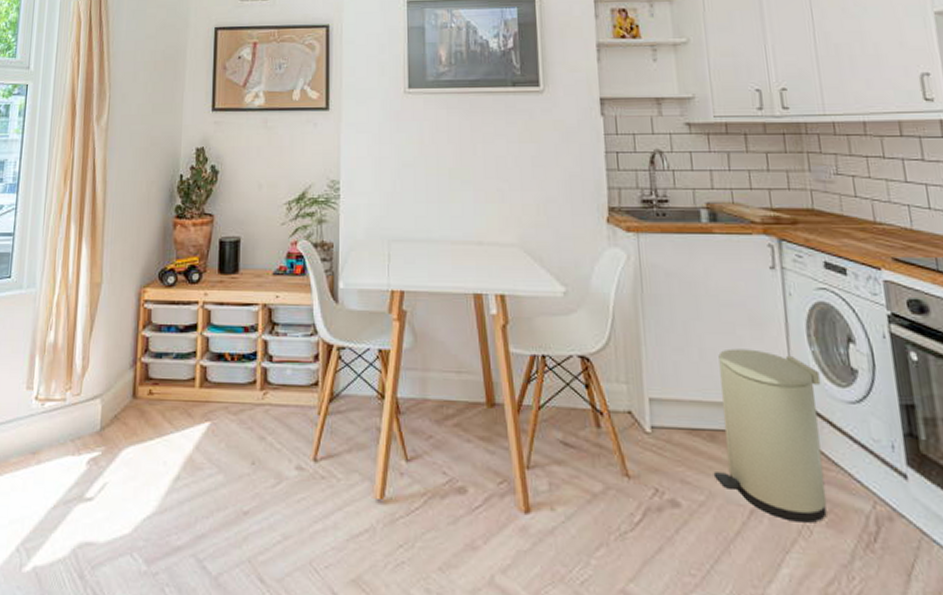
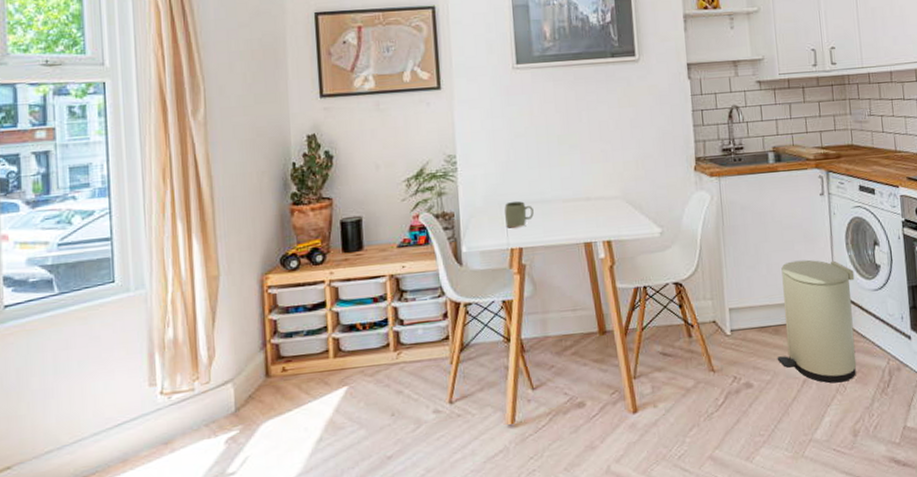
mug: none [386,238,418,267] -> present [504,201,534,228]

